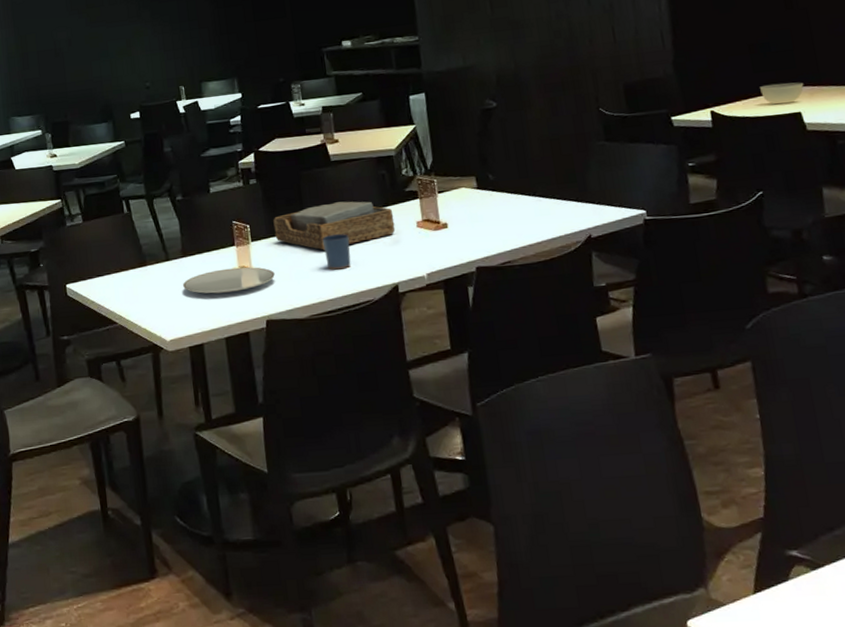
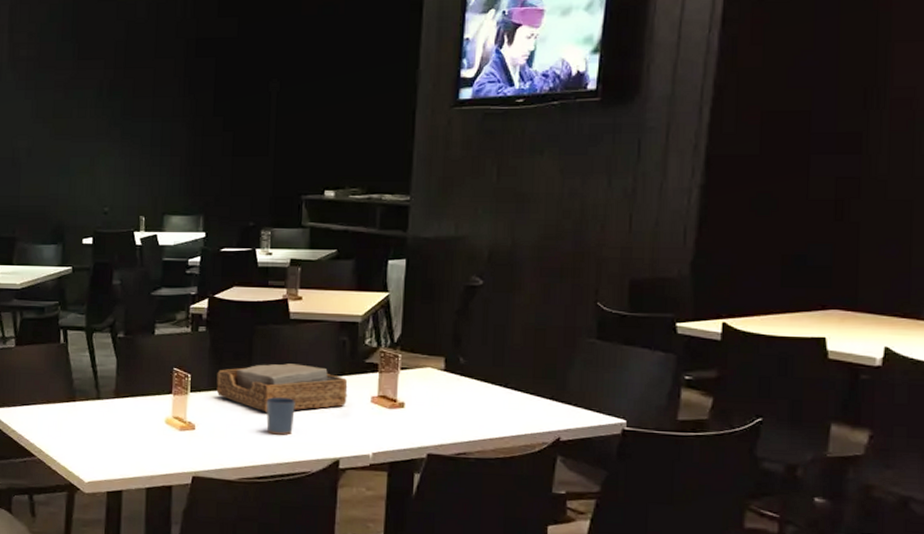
plate: present [182,266,275,294] -> none [109,416,209,442]
soup bowl: present [760,82,804,105] -> none [784,302,836,326]

